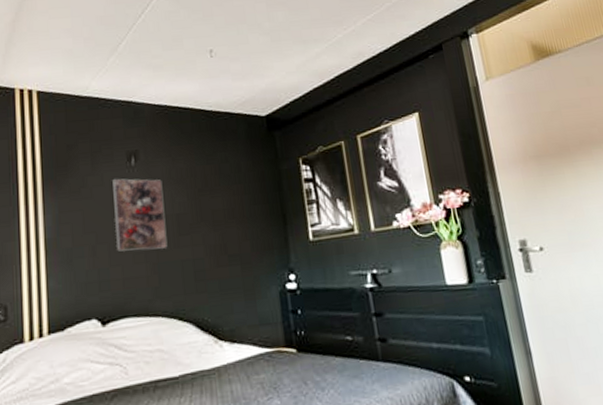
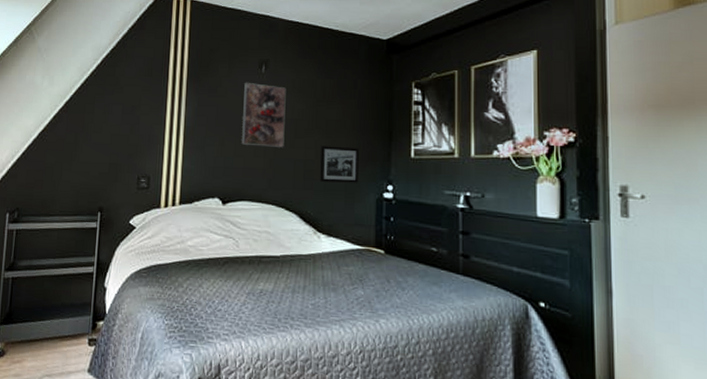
picture frame: none [210,238,257,282] -> present [320,146,359,183]

